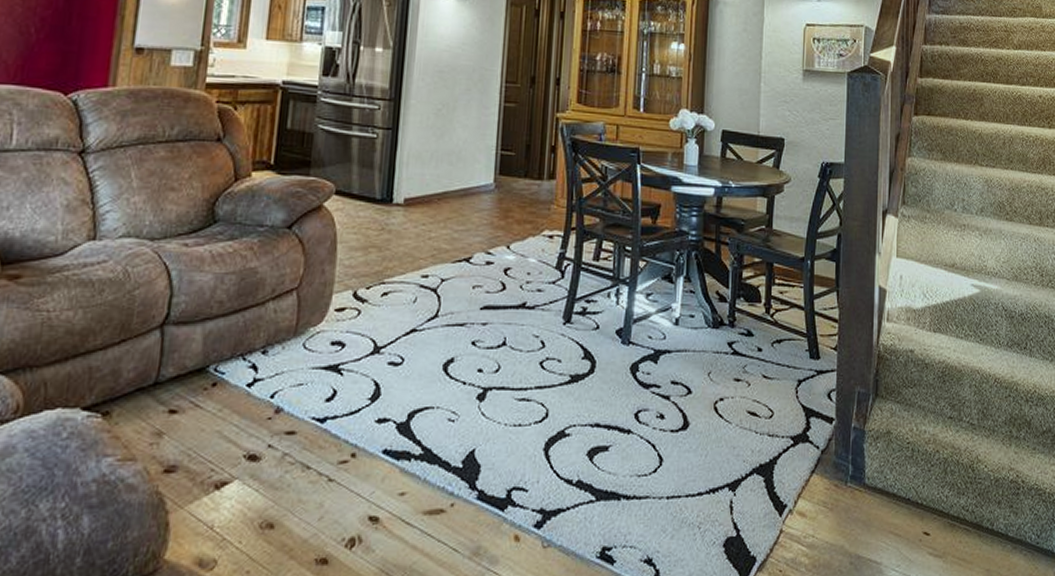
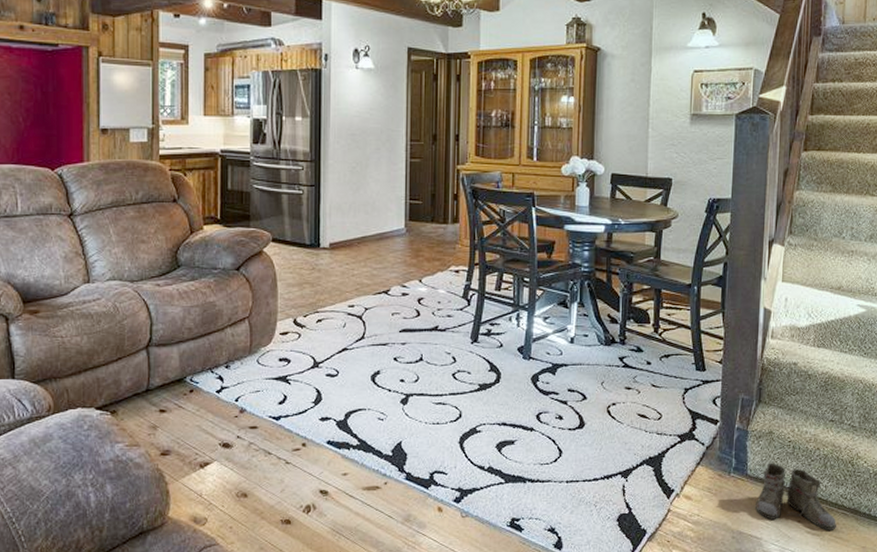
boots: none [864,469,959,552] -> present [746,462,837,531]

